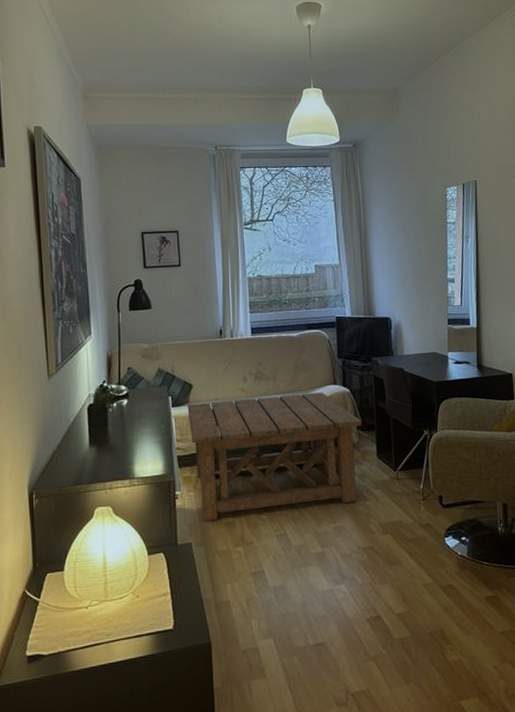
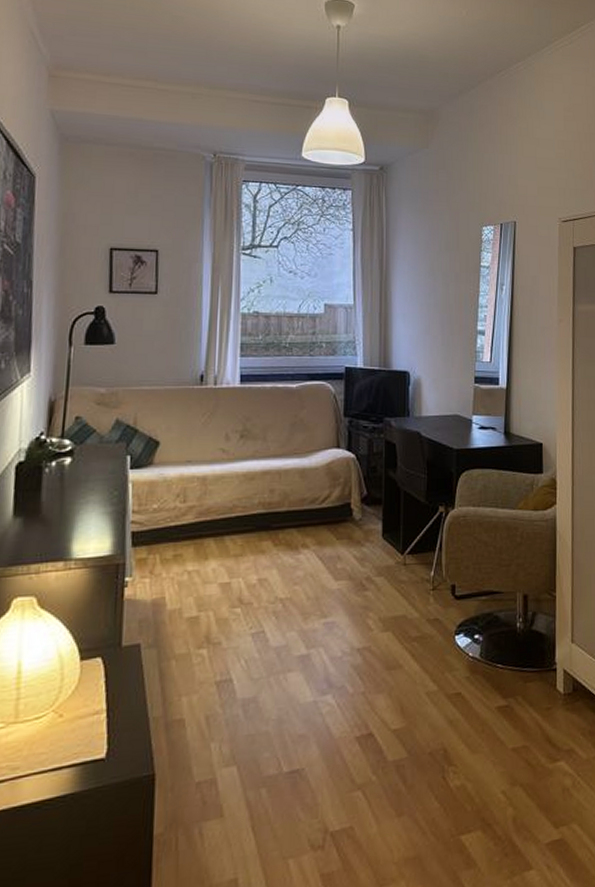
coffee table: present [187,392,362,522] -> none [150,457,367,616]

